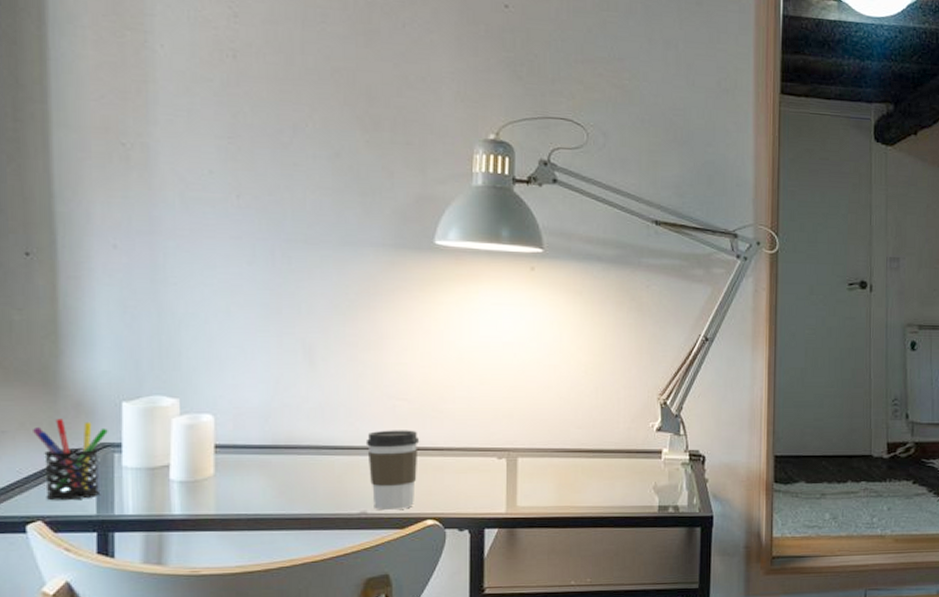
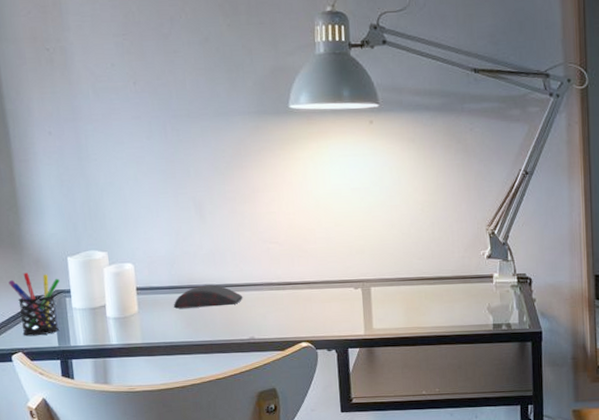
computer mouse: none [262,446,356,473] -> present [173,285,243,309]
coffee cup: present [365,430,420,511] -> none [248,268,291,336]

